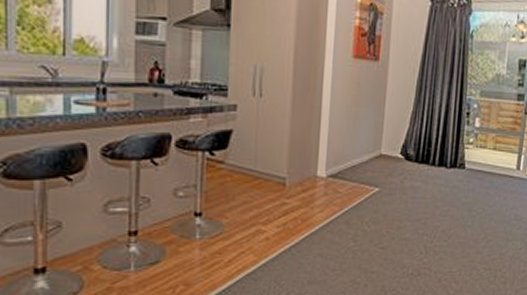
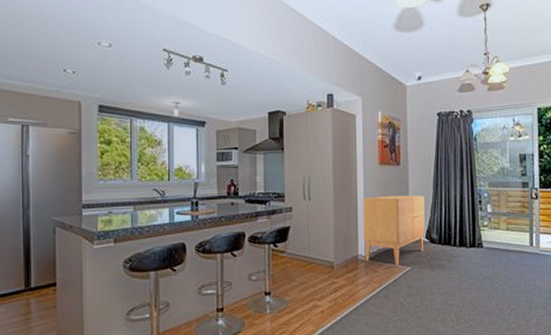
sideboard: none [325,98,405,186] -> present [362,195,425,266]

